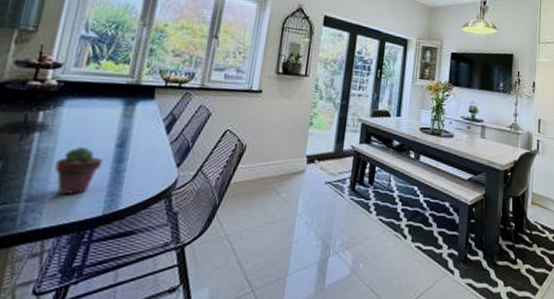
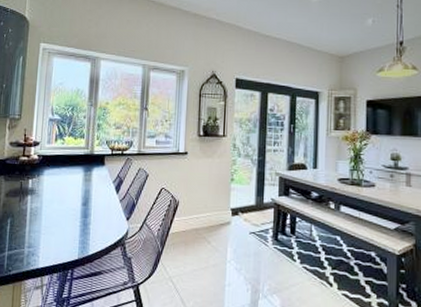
potted succulent: present [54,146,103,195] -> none [43,205,74,243]

